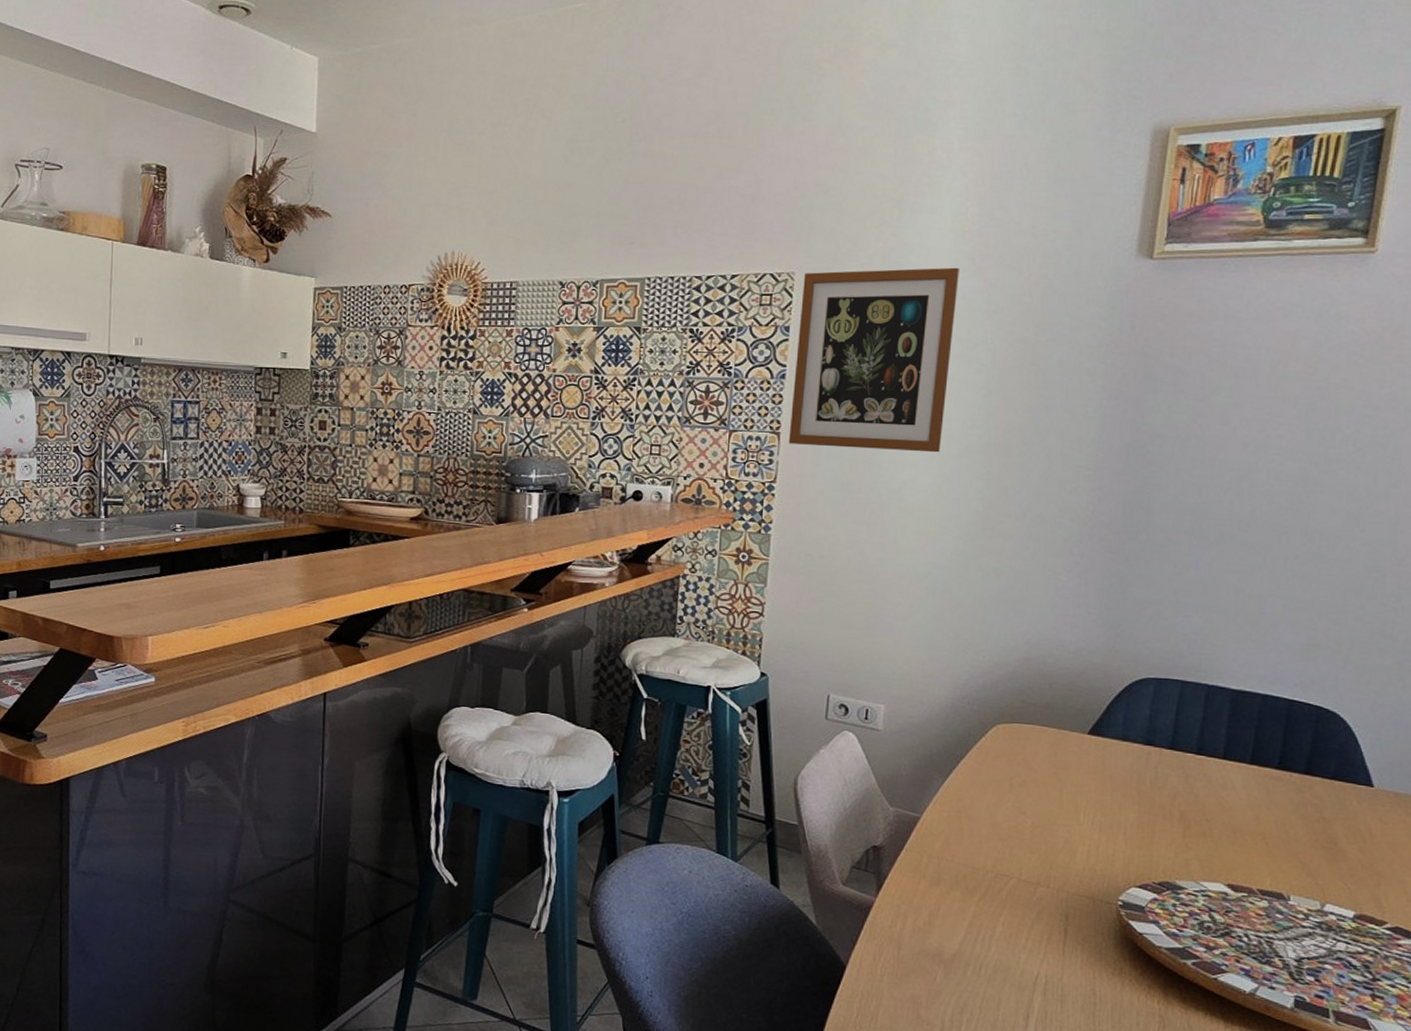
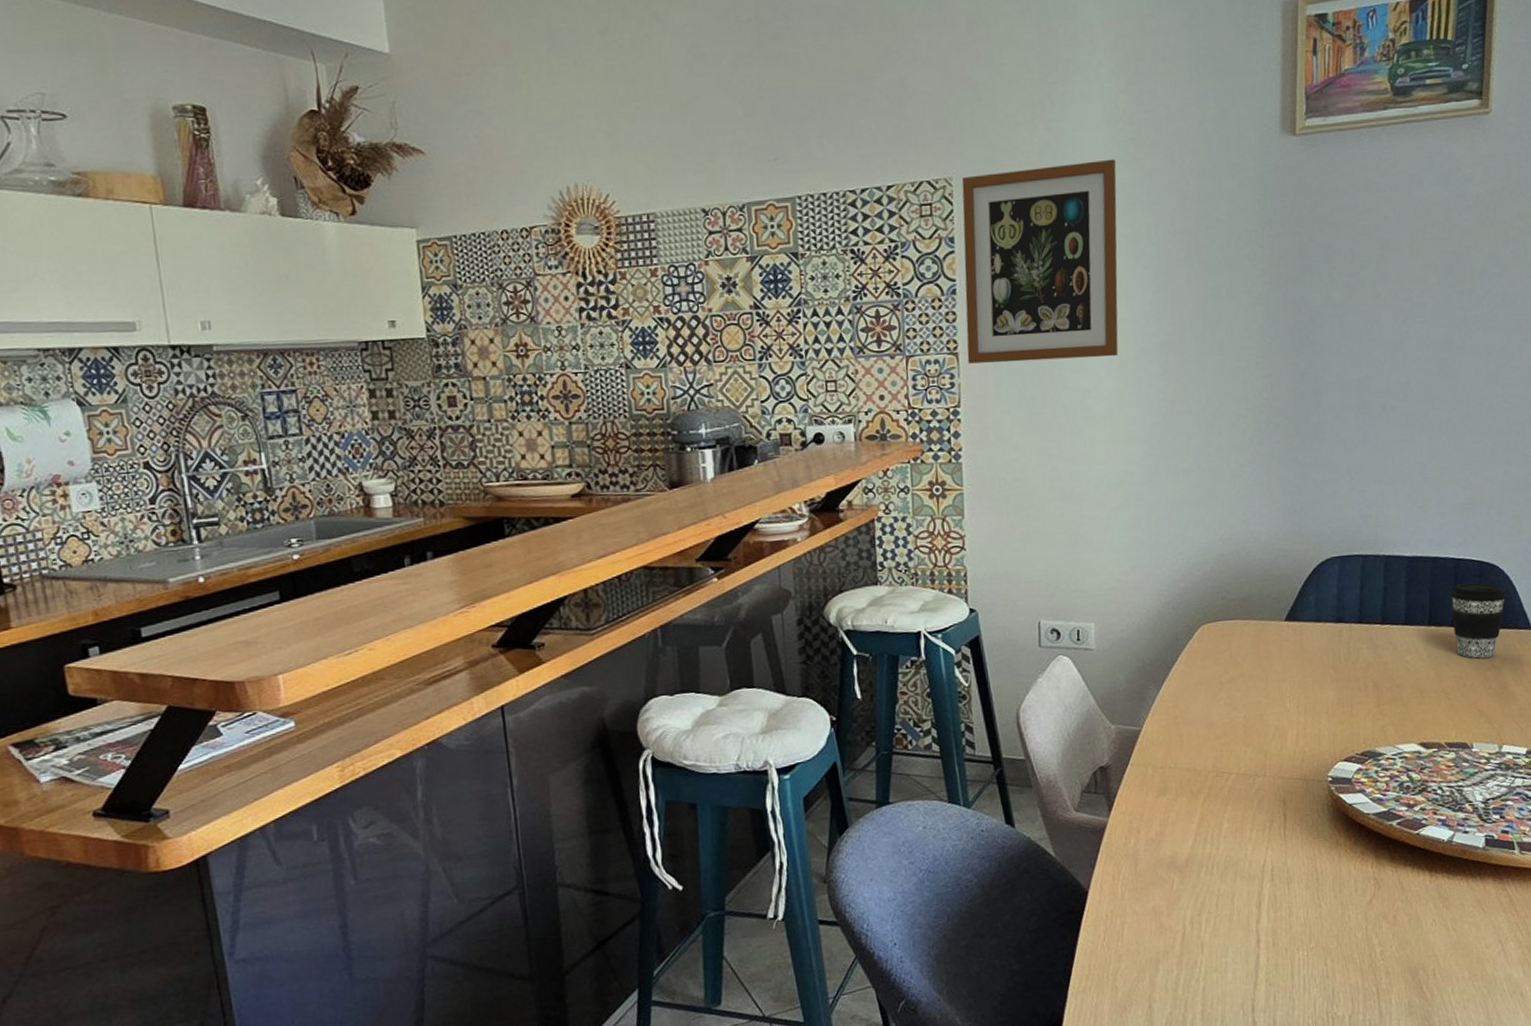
coffee cup: none [1279,726,1346,809] -> present [1450,582,1506,659]

